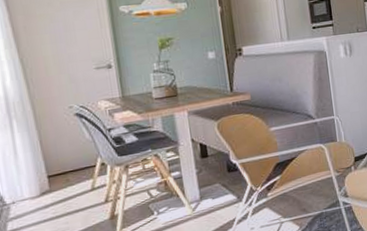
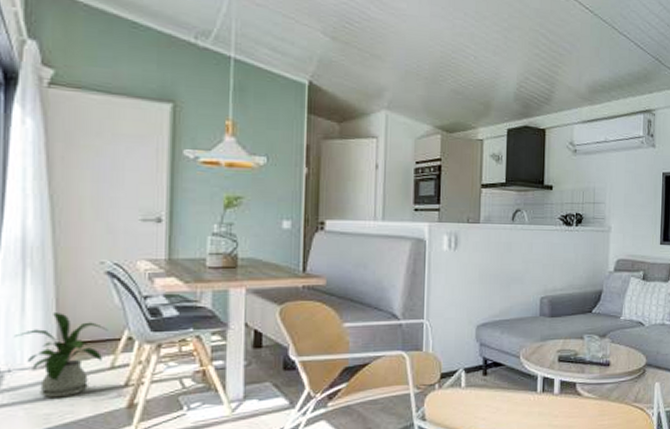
house plant: none [13,151,85,220] -> present [15,313,108,398]

